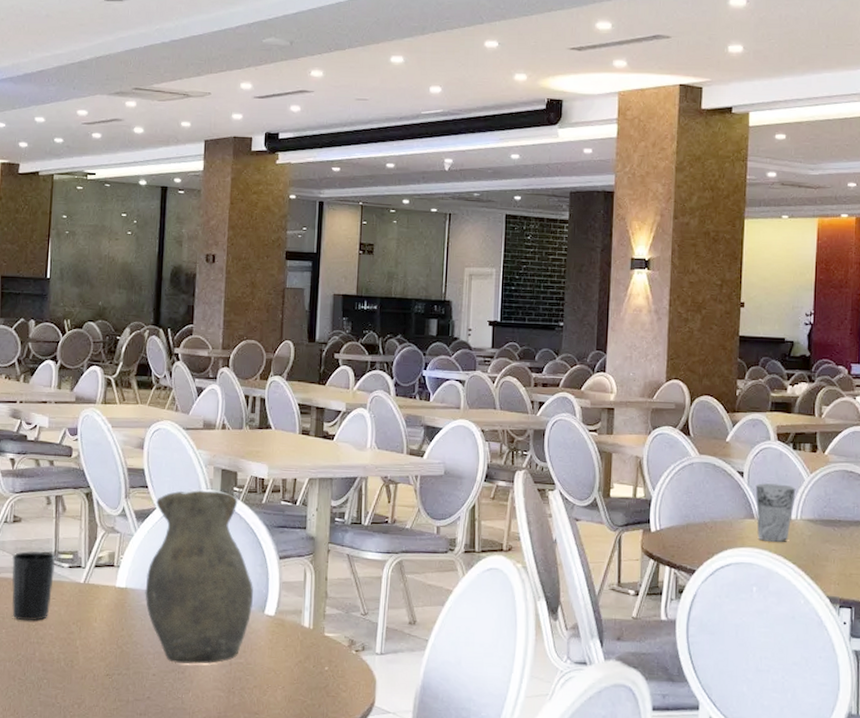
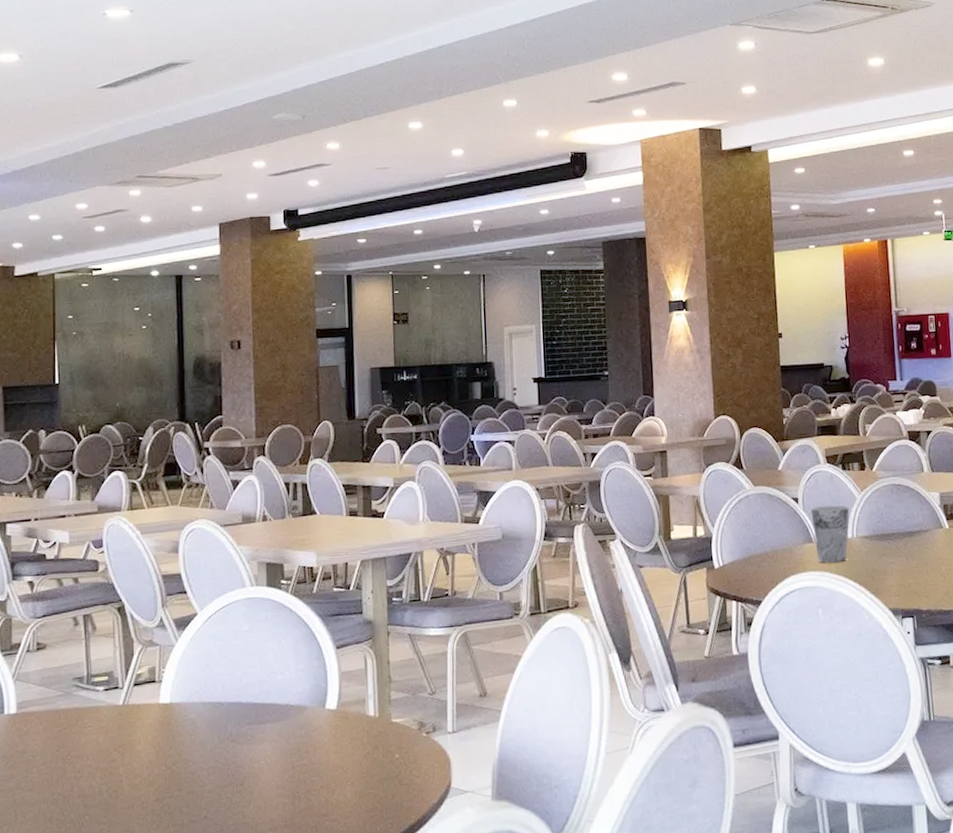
cup: present [11,550,56,622] -> none [38,676,89,756]
vase: present [145,490,253,665] -> none [192,586,312,776]

